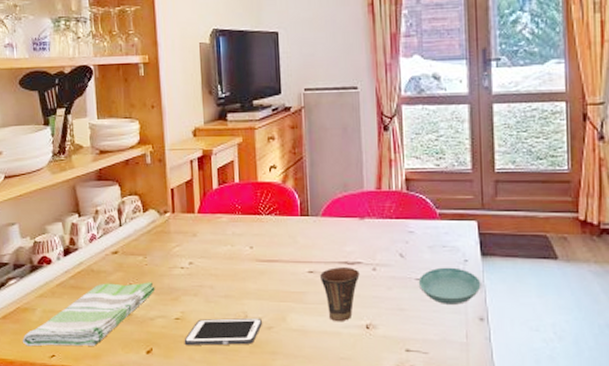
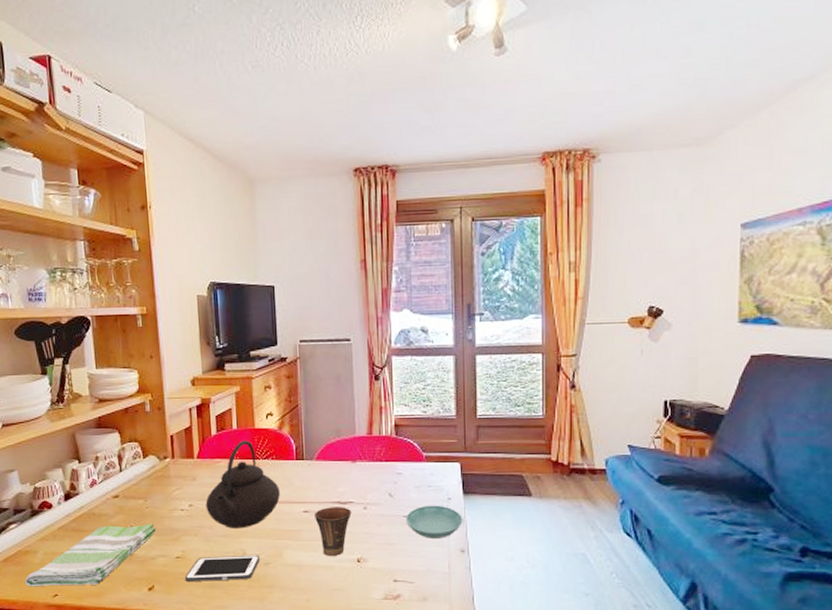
teapot: none [206,195,284,289] -> present [205,441,280,529]

